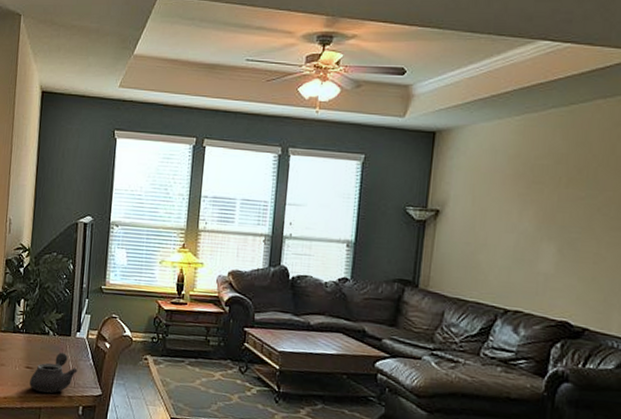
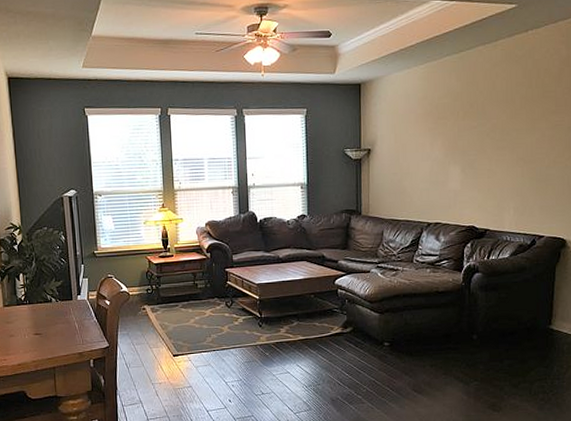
teapot: present [30,352,78,393] -> none [40,315,84,353]

